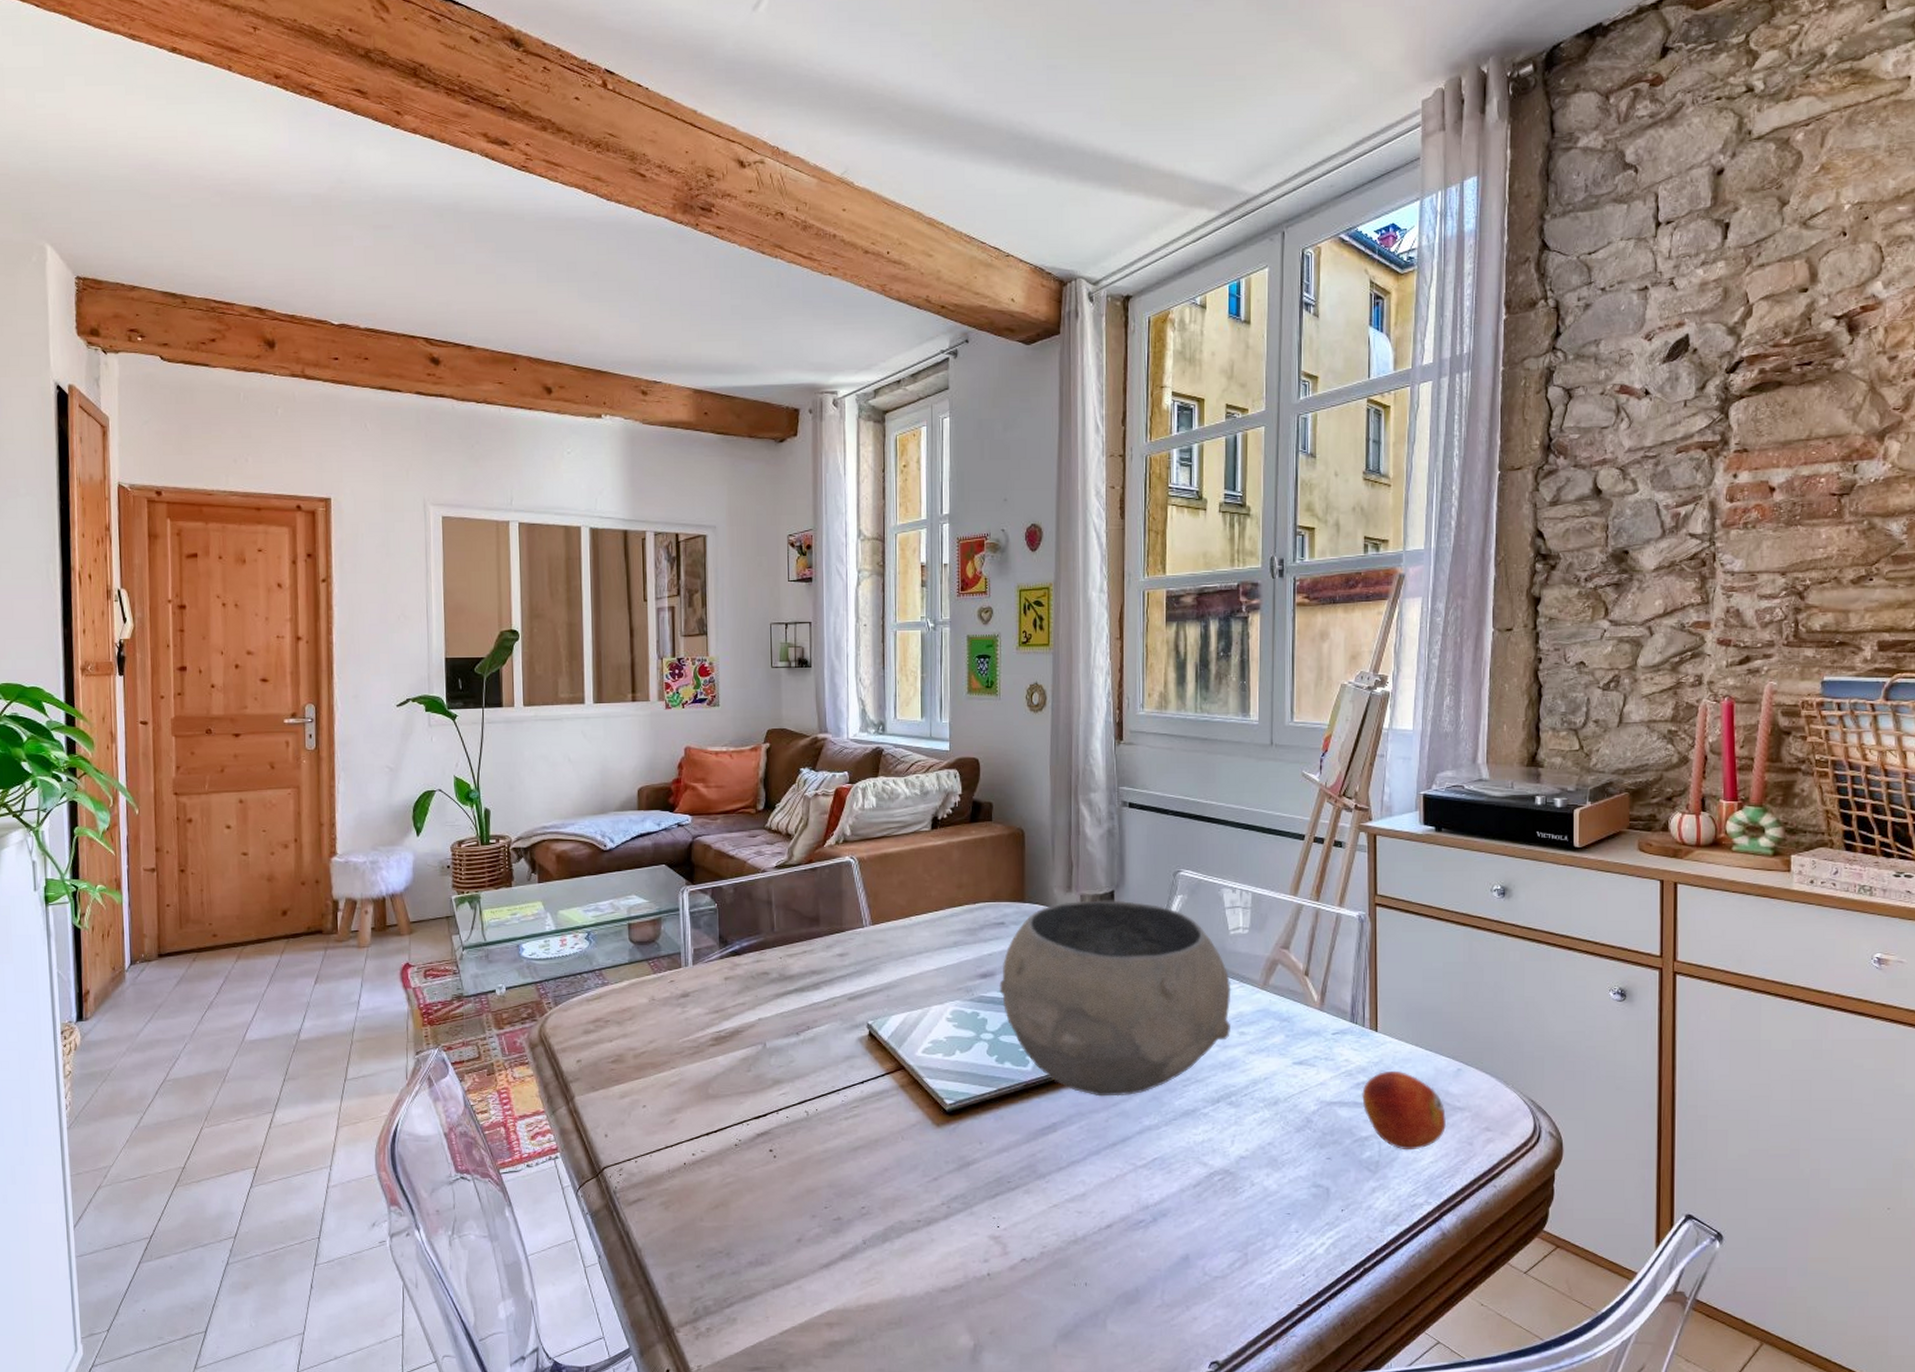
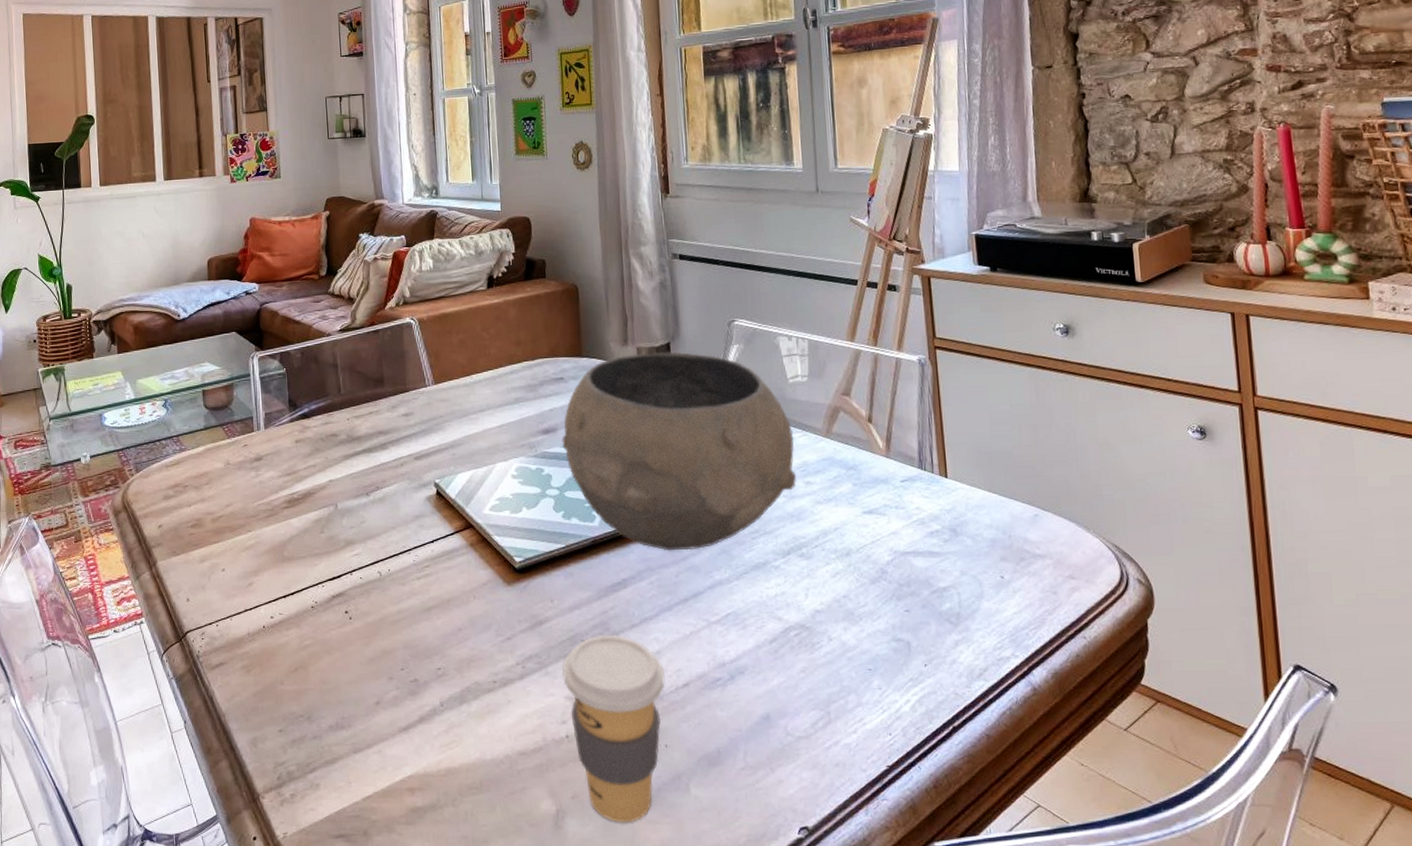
coffee cup: none [988,1176,1090,1357] -> present [562,634,666,823]
fruit: present [1362,1070,1447,1150] -> none [936,518,1028,601]

